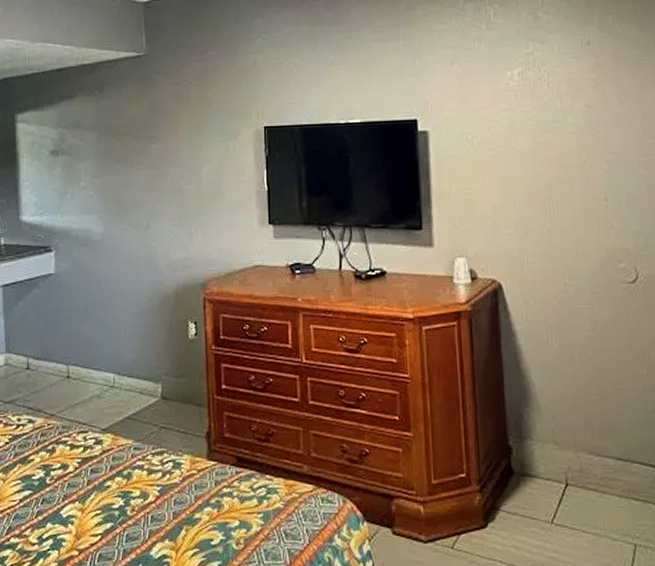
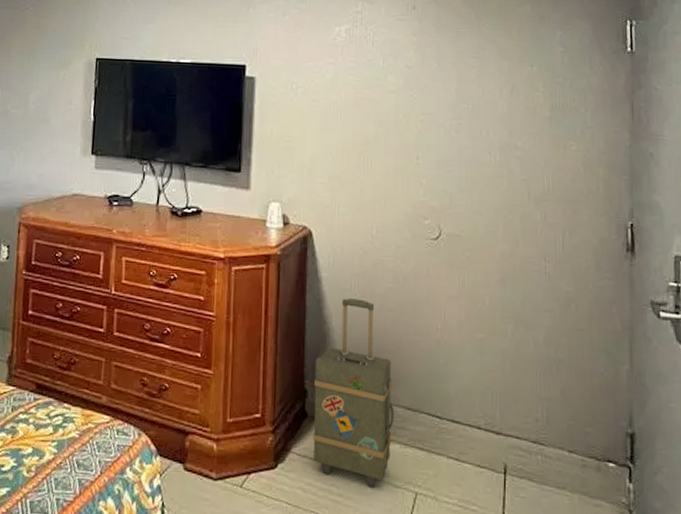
suitcase: none [517,350,605,543] -> present [313,298,394,489]

